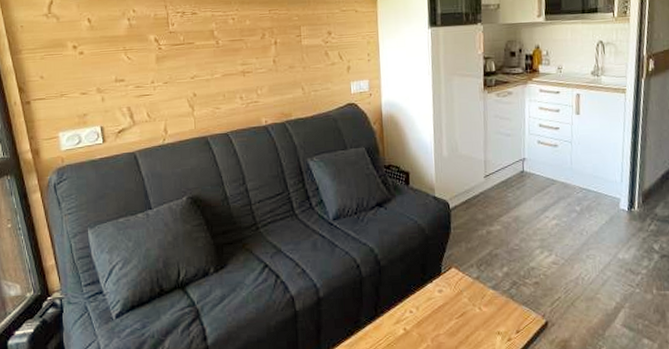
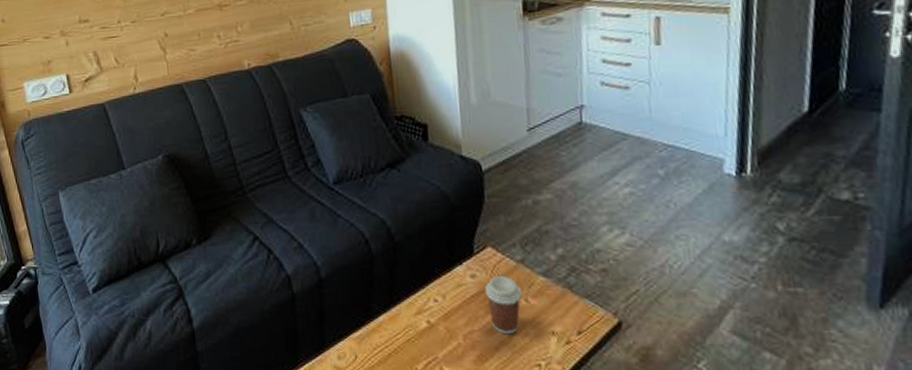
coffee cup: none [448,289,476,336] -> present [484,275,522,335]

